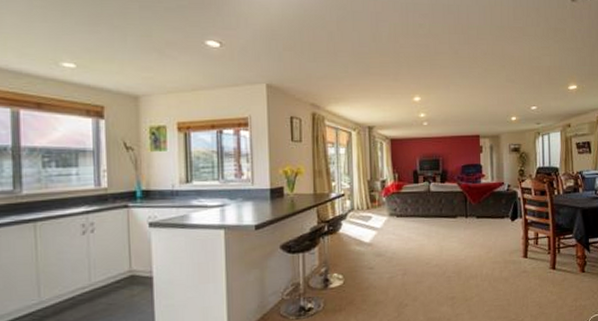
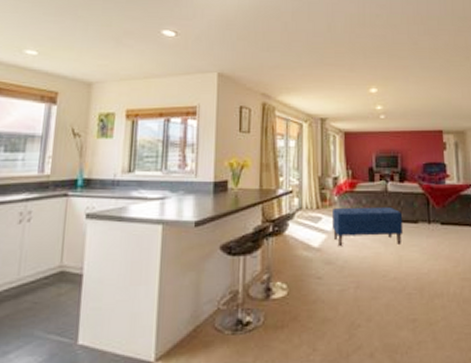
bench: none [380,204,444,241] -> present [331,206,404,247]

